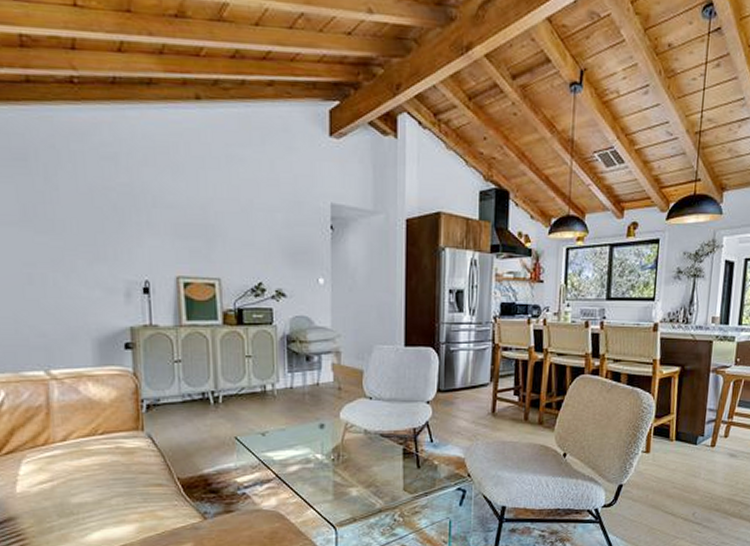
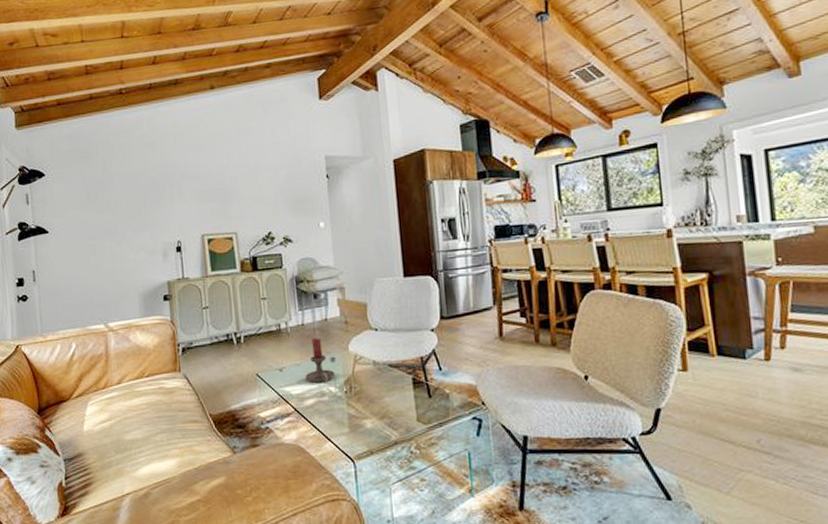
candle holder: none [290,402,322,450] -> present [305,337,335,383]

